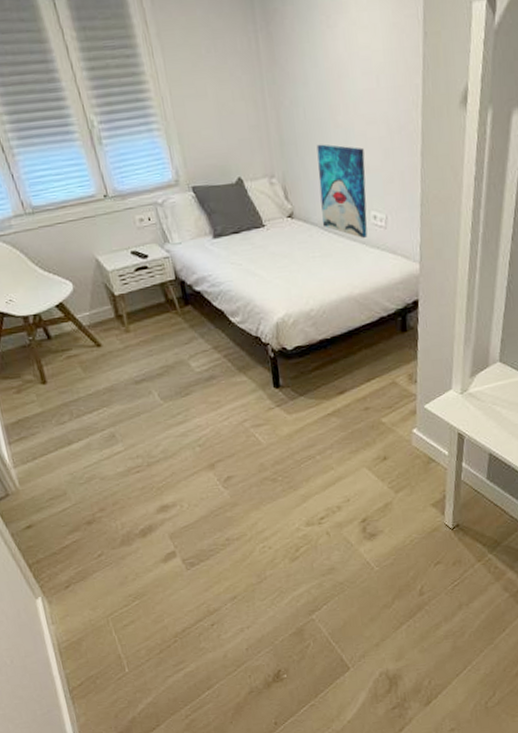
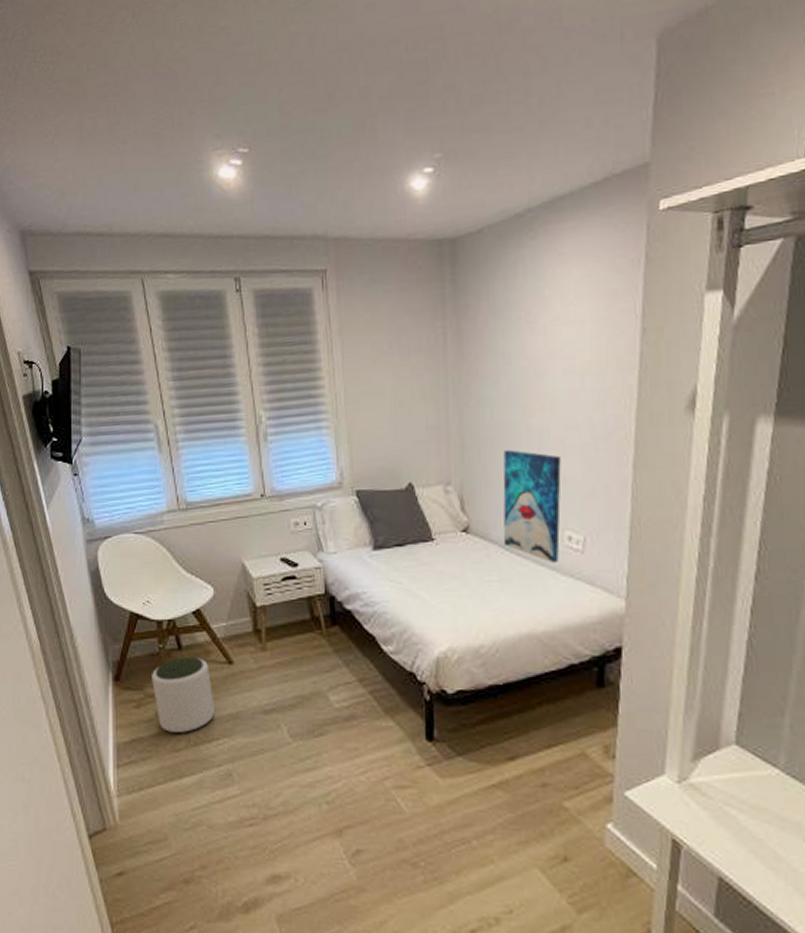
plant pot: none [26,344,92,410] -> present [152,658,214,732]

